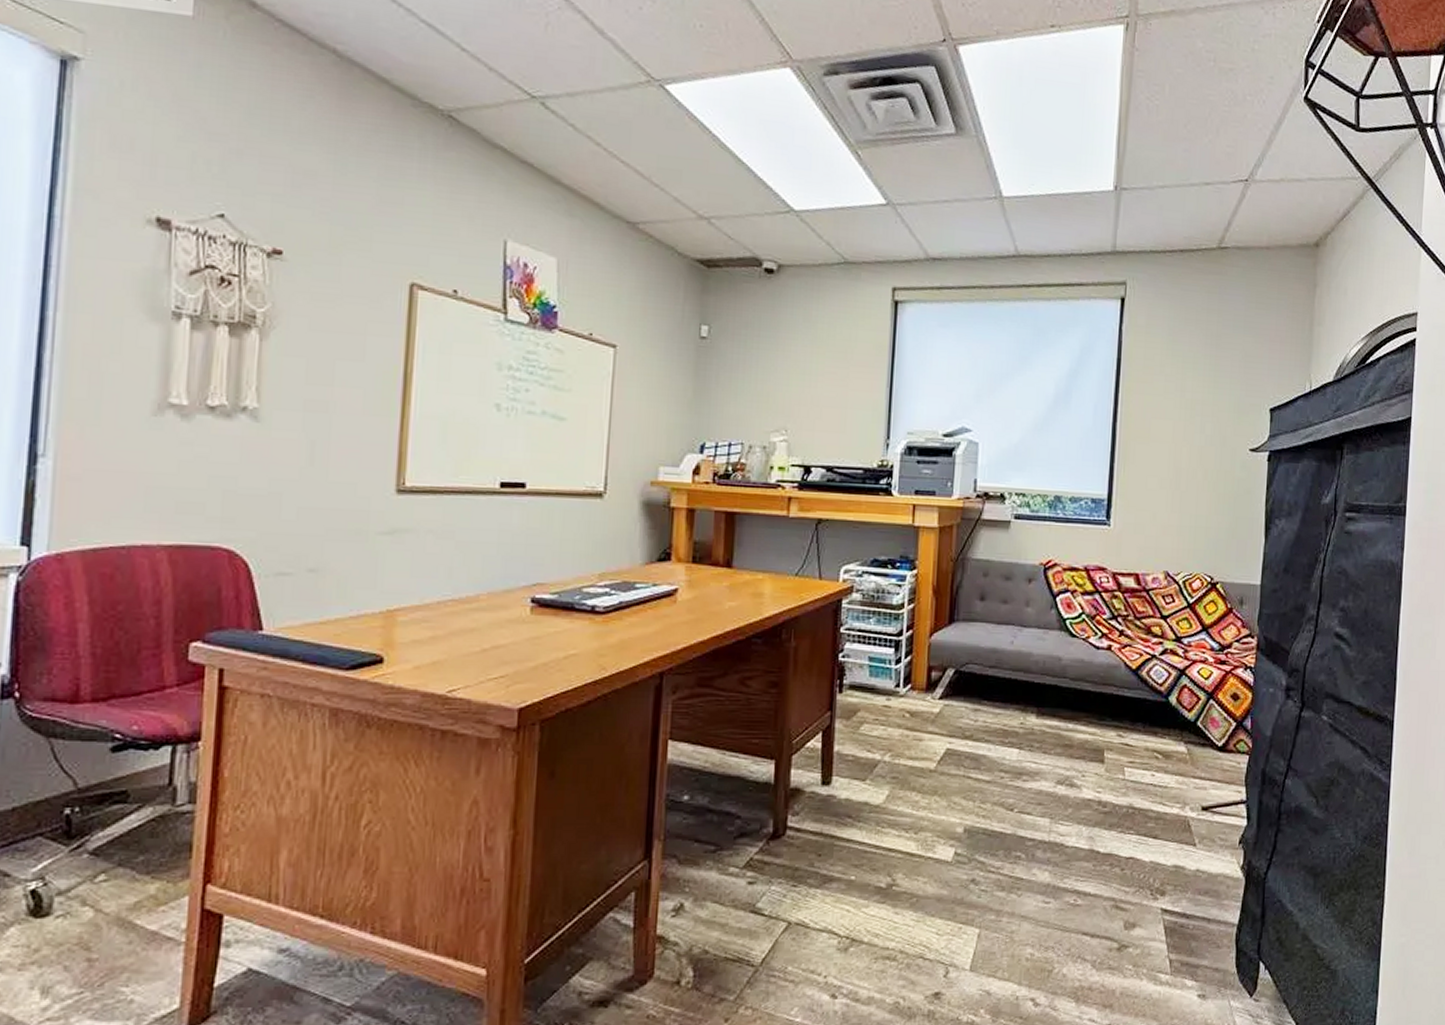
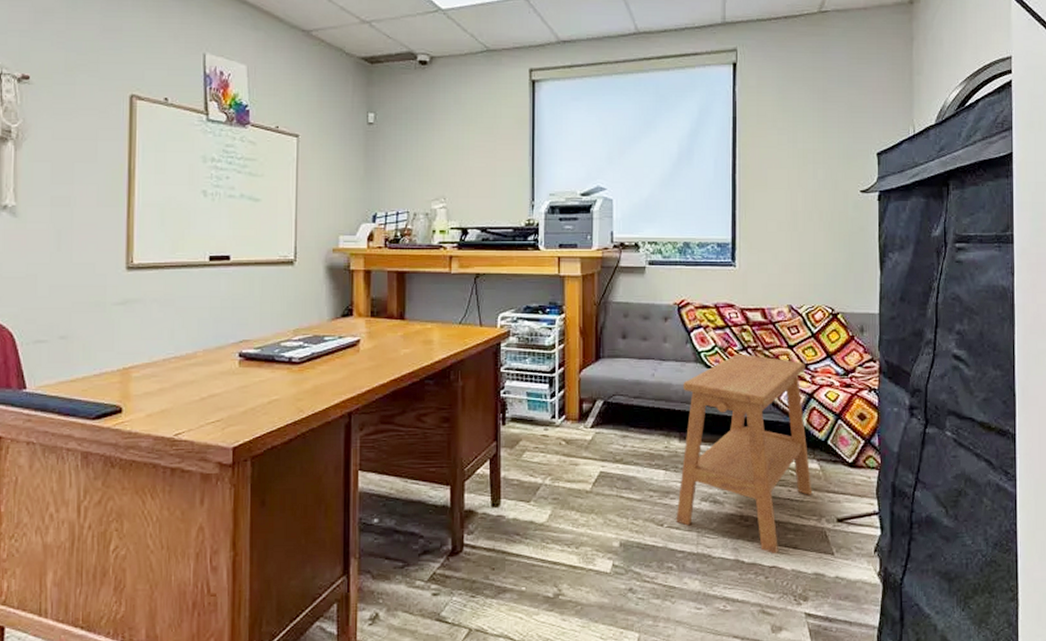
side table: none [1027,622,1179,845] -> present [676,353,813,555]

